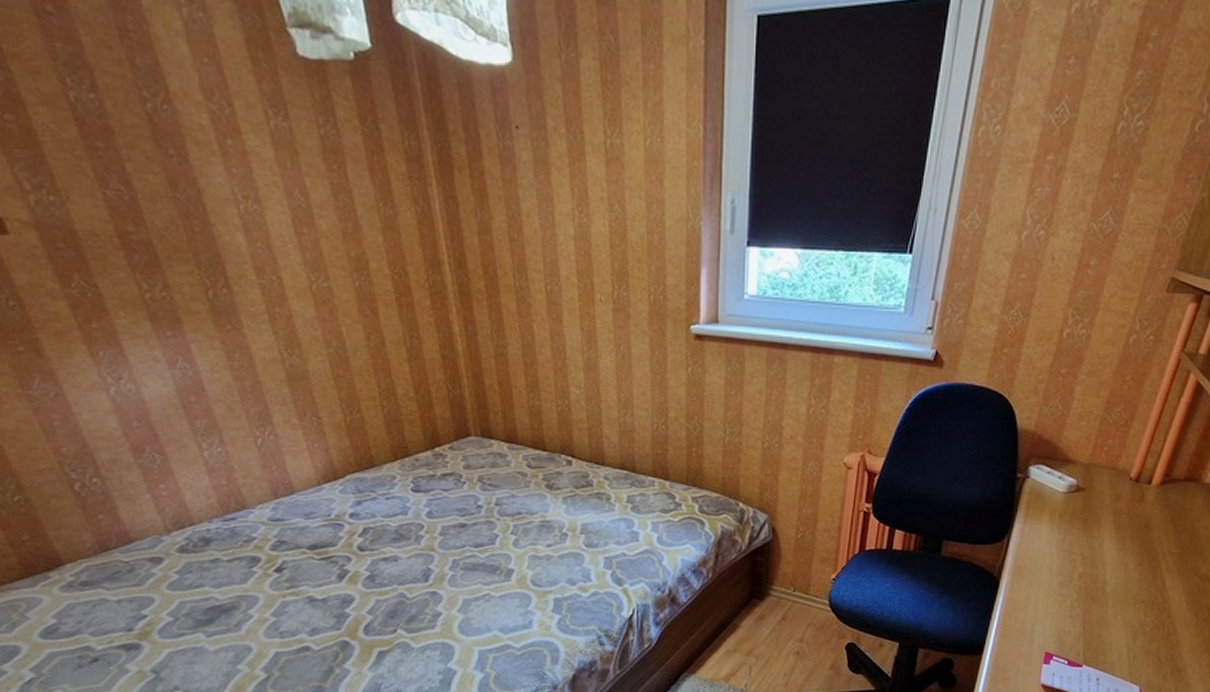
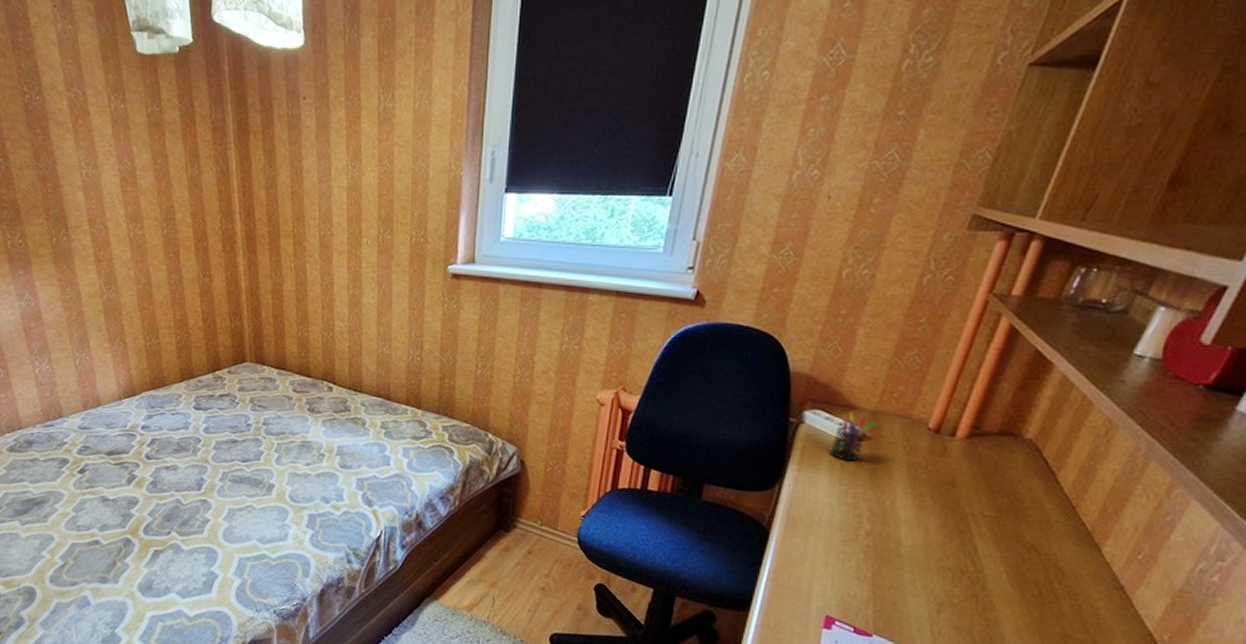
pen holder: none [1050,465,1089,511] -> present [829,412,877,462]

